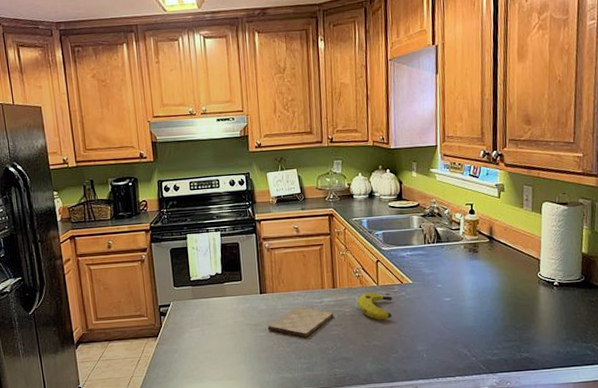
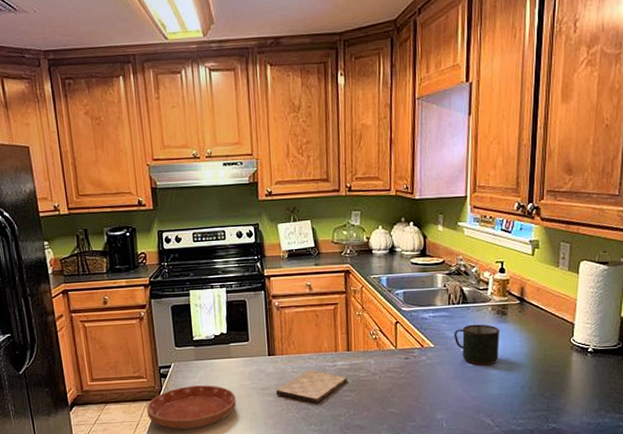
saucer: none [147,322,231,365] -> present [146,385,236,429]
banana: present [357,292,392,320] -> none [373,355,411,386]
mug: none [430,261,473,299] -> present [453,324,500,365]

